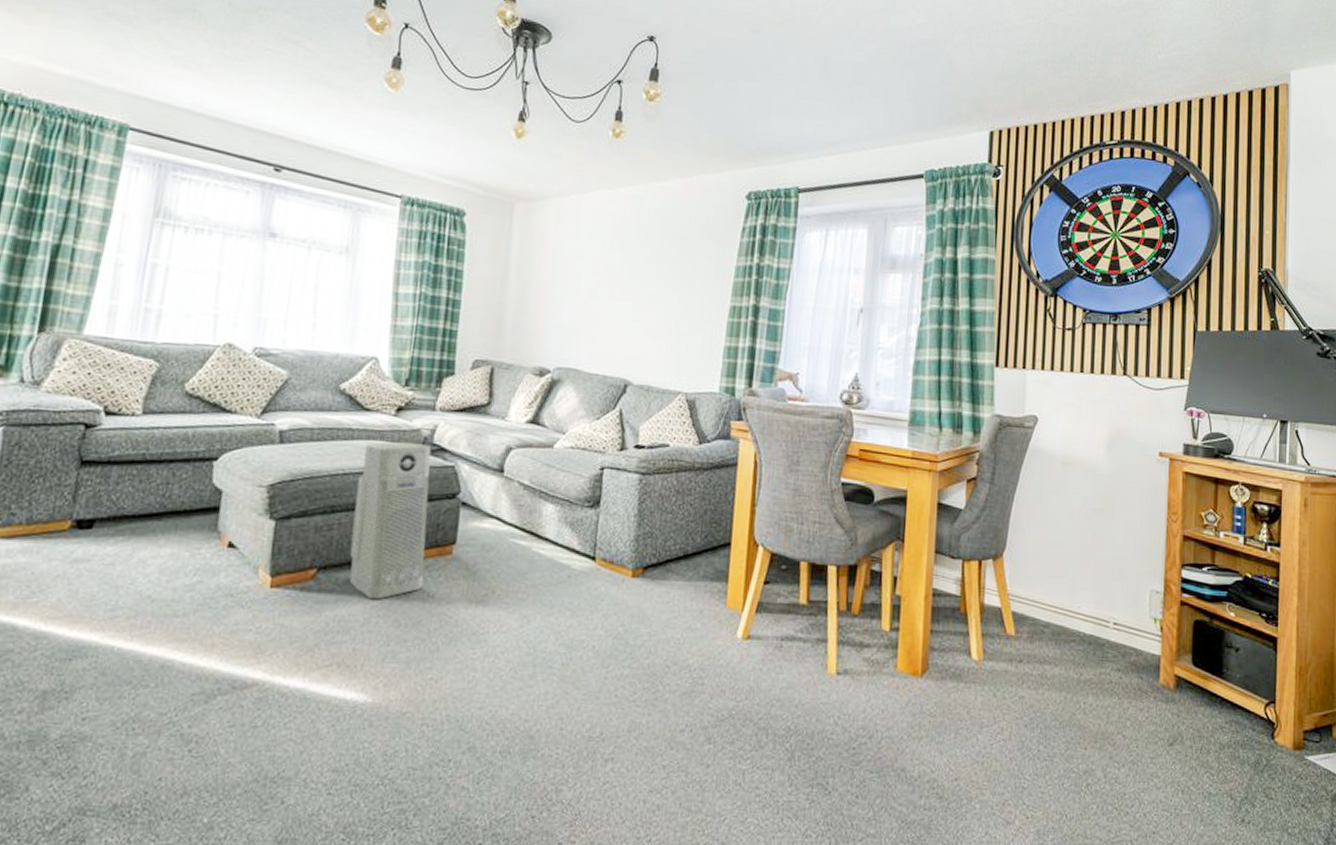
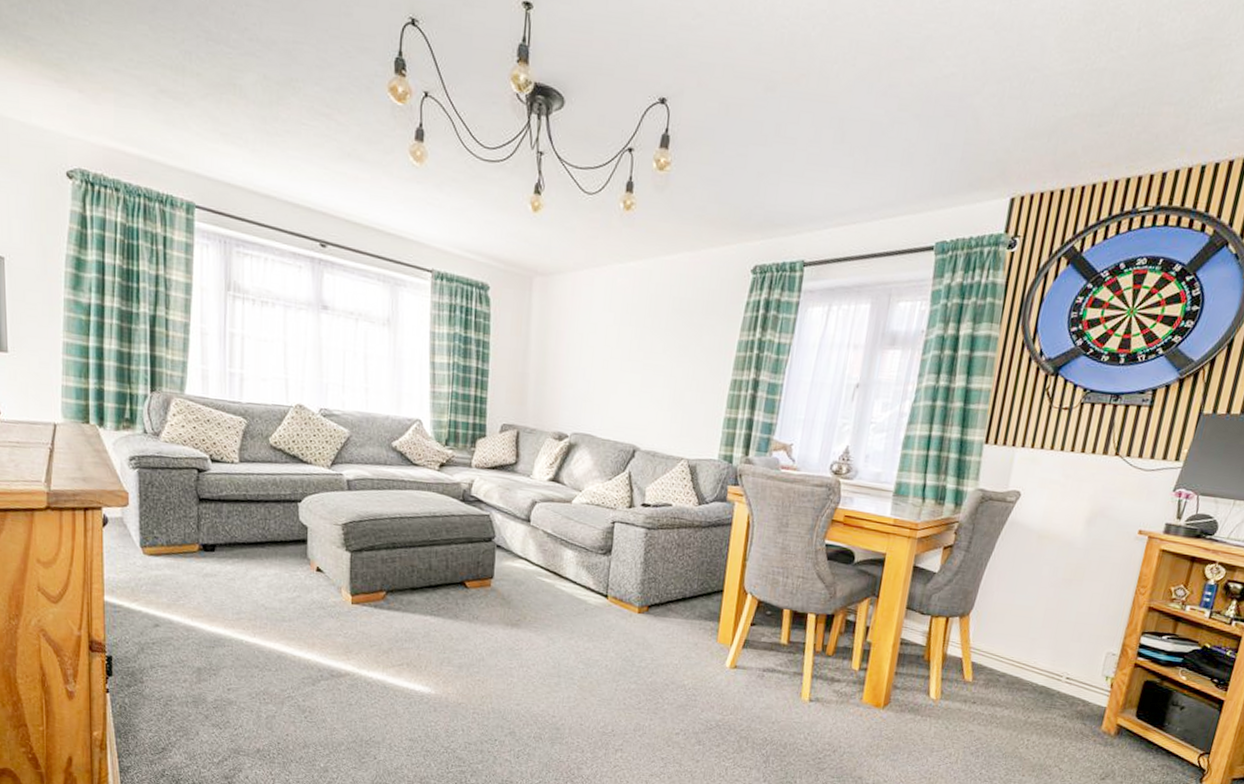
air purifier: present [349,441,432,600] -> none [410,492,470,618]

